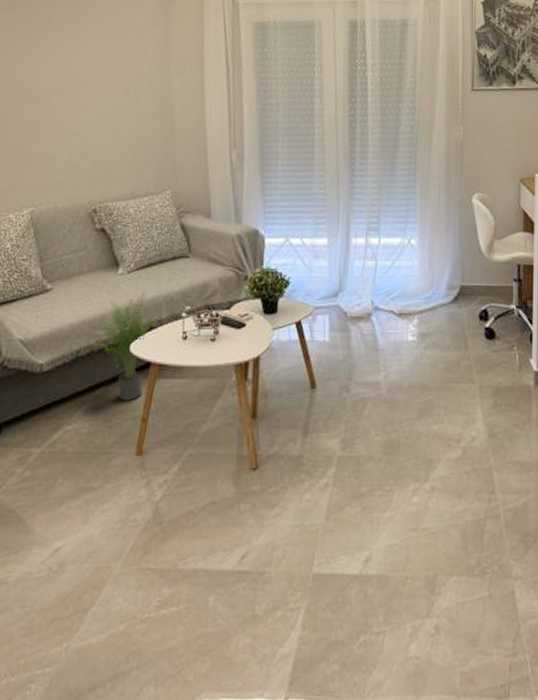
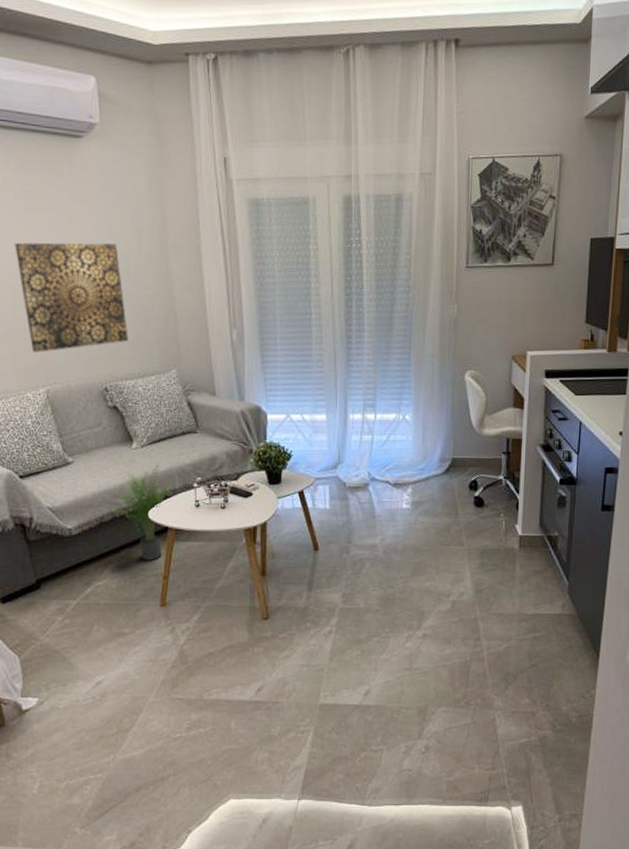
wall art: none [12,61,123,172] -> present [15,242,129,352]

